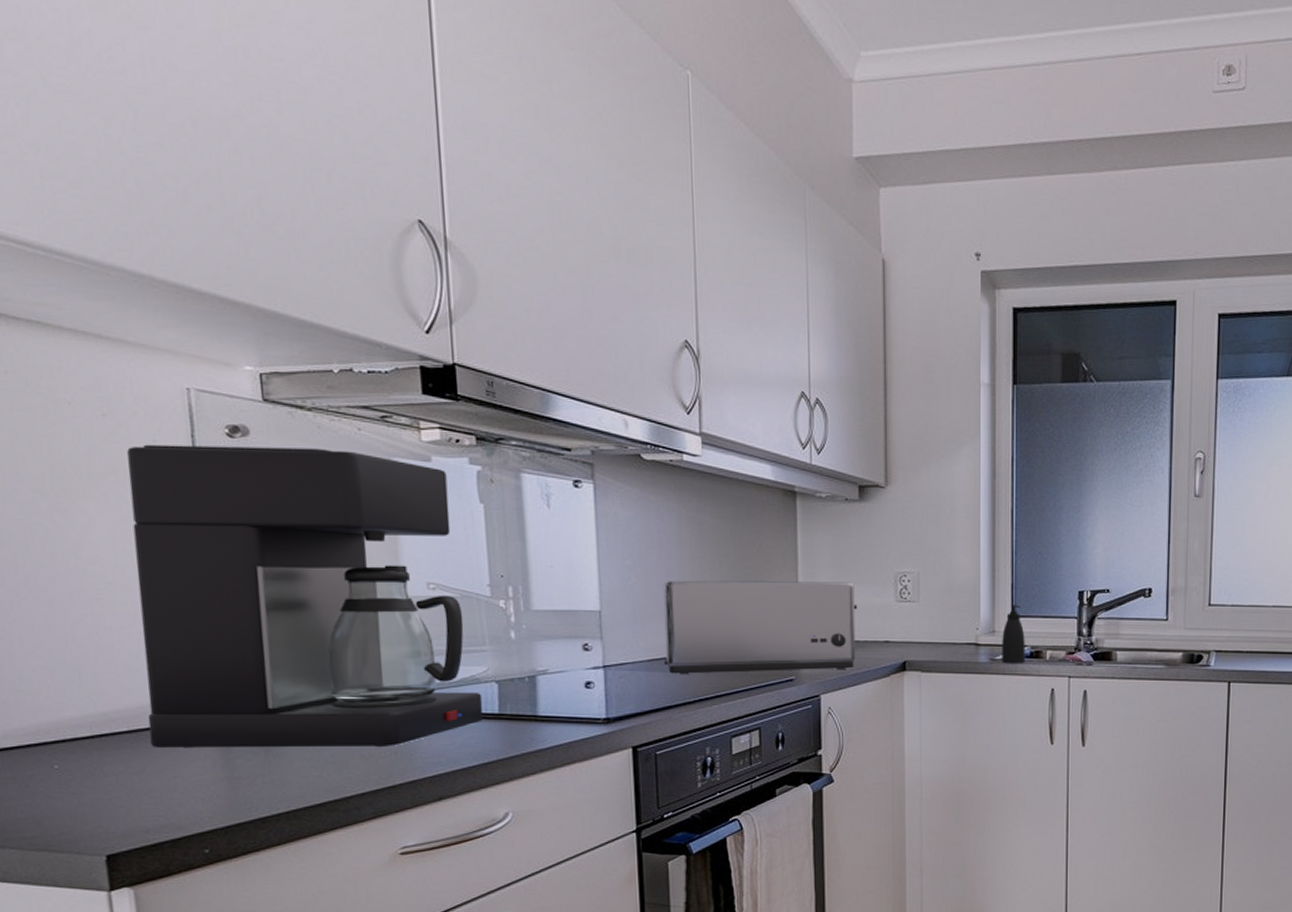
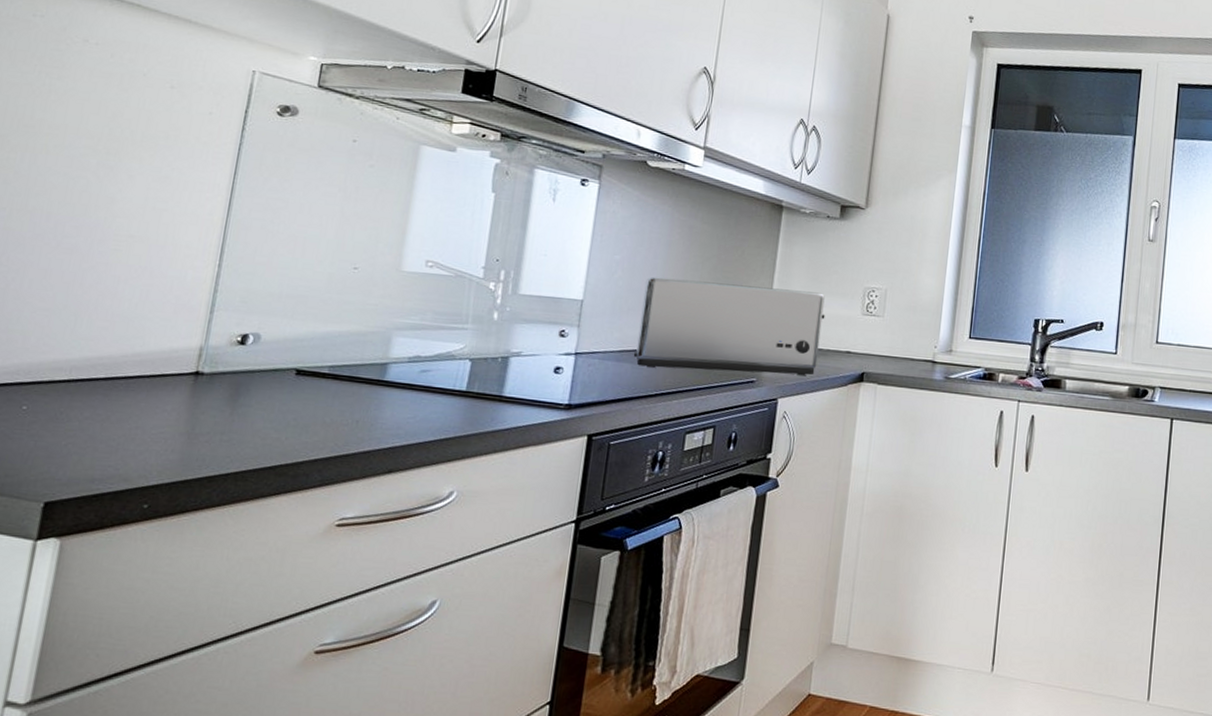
coffee maker: present [127,444,483,749] -> none [123,115,467,416]
soap dispenser: present [1002,605,1025,664] -> none [956,327,980,385]

